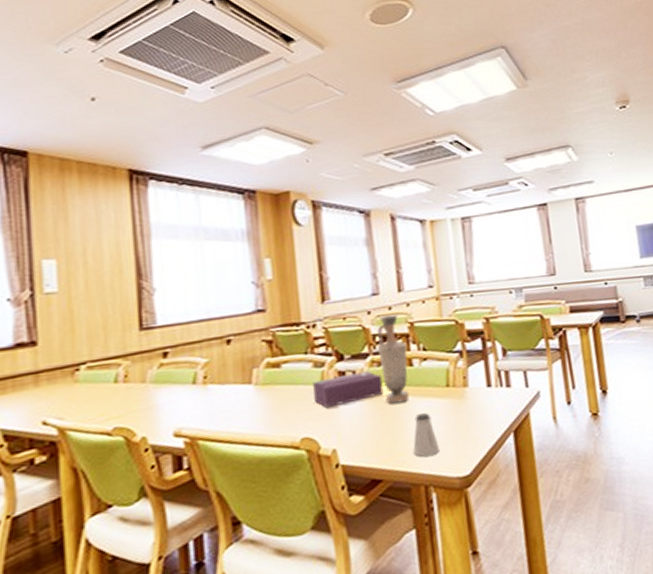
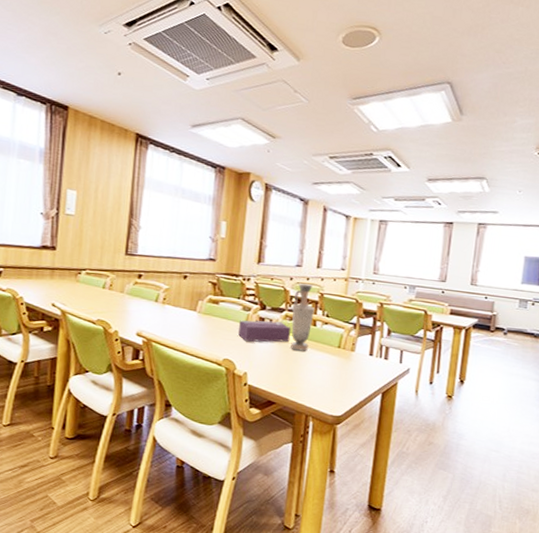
saltshaker: present [413,413,439,457] -> none [302,362,323,395]

